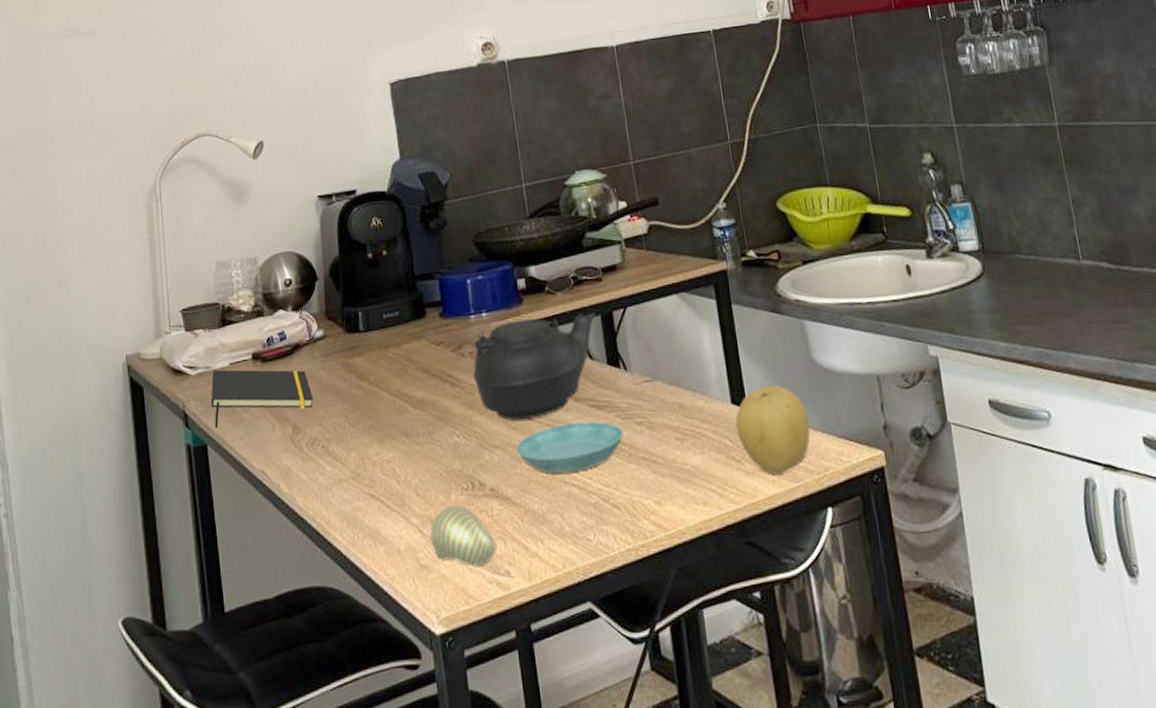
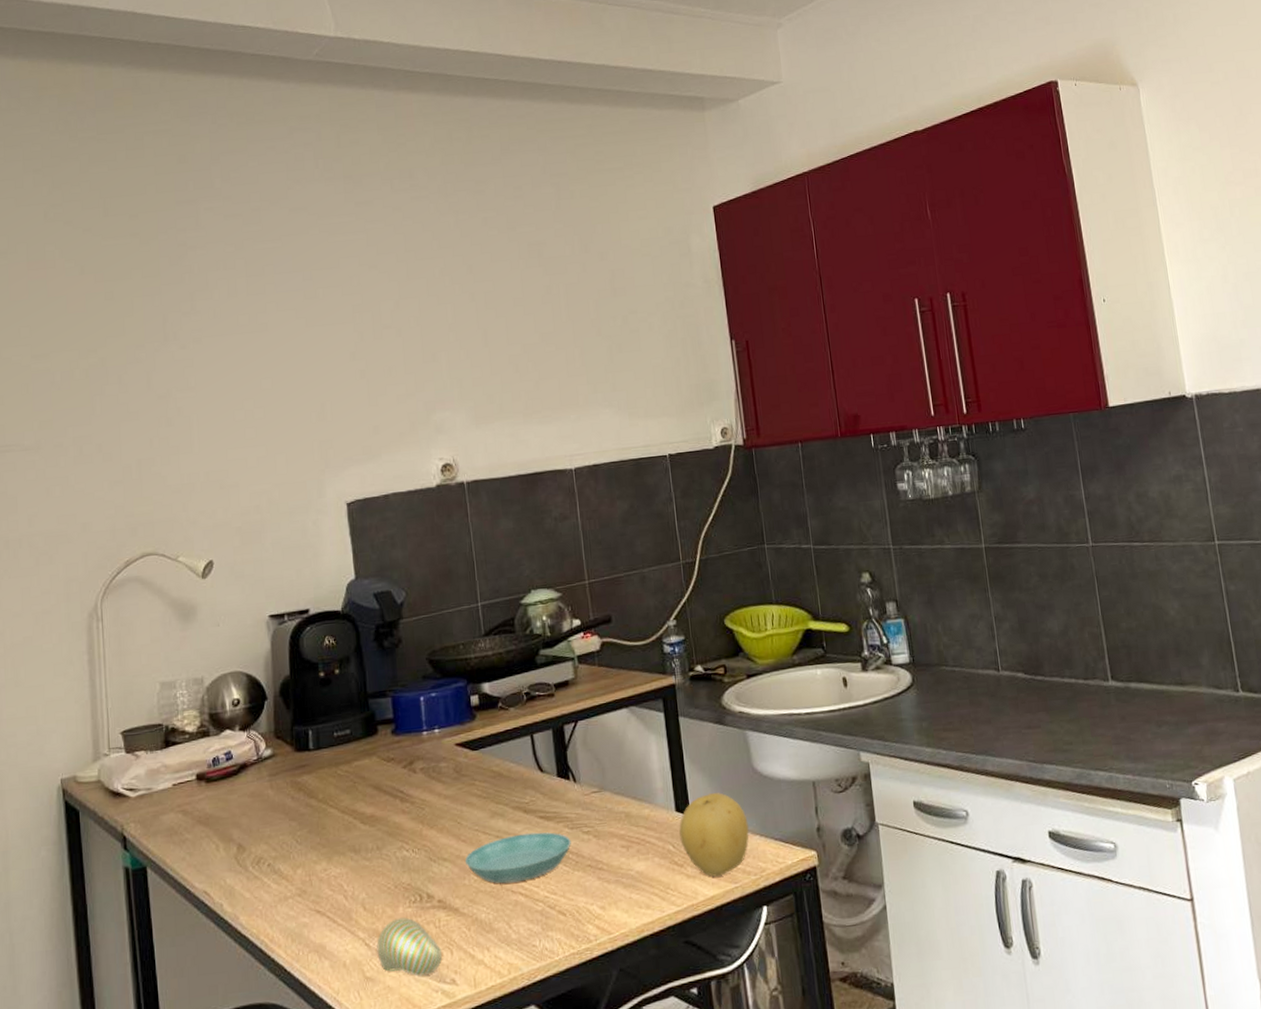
notepad: present [211,369,314,429] -> none [152,789,260,850]
teapot: present [473,312,596,421] -> none [424,727,548,833]

